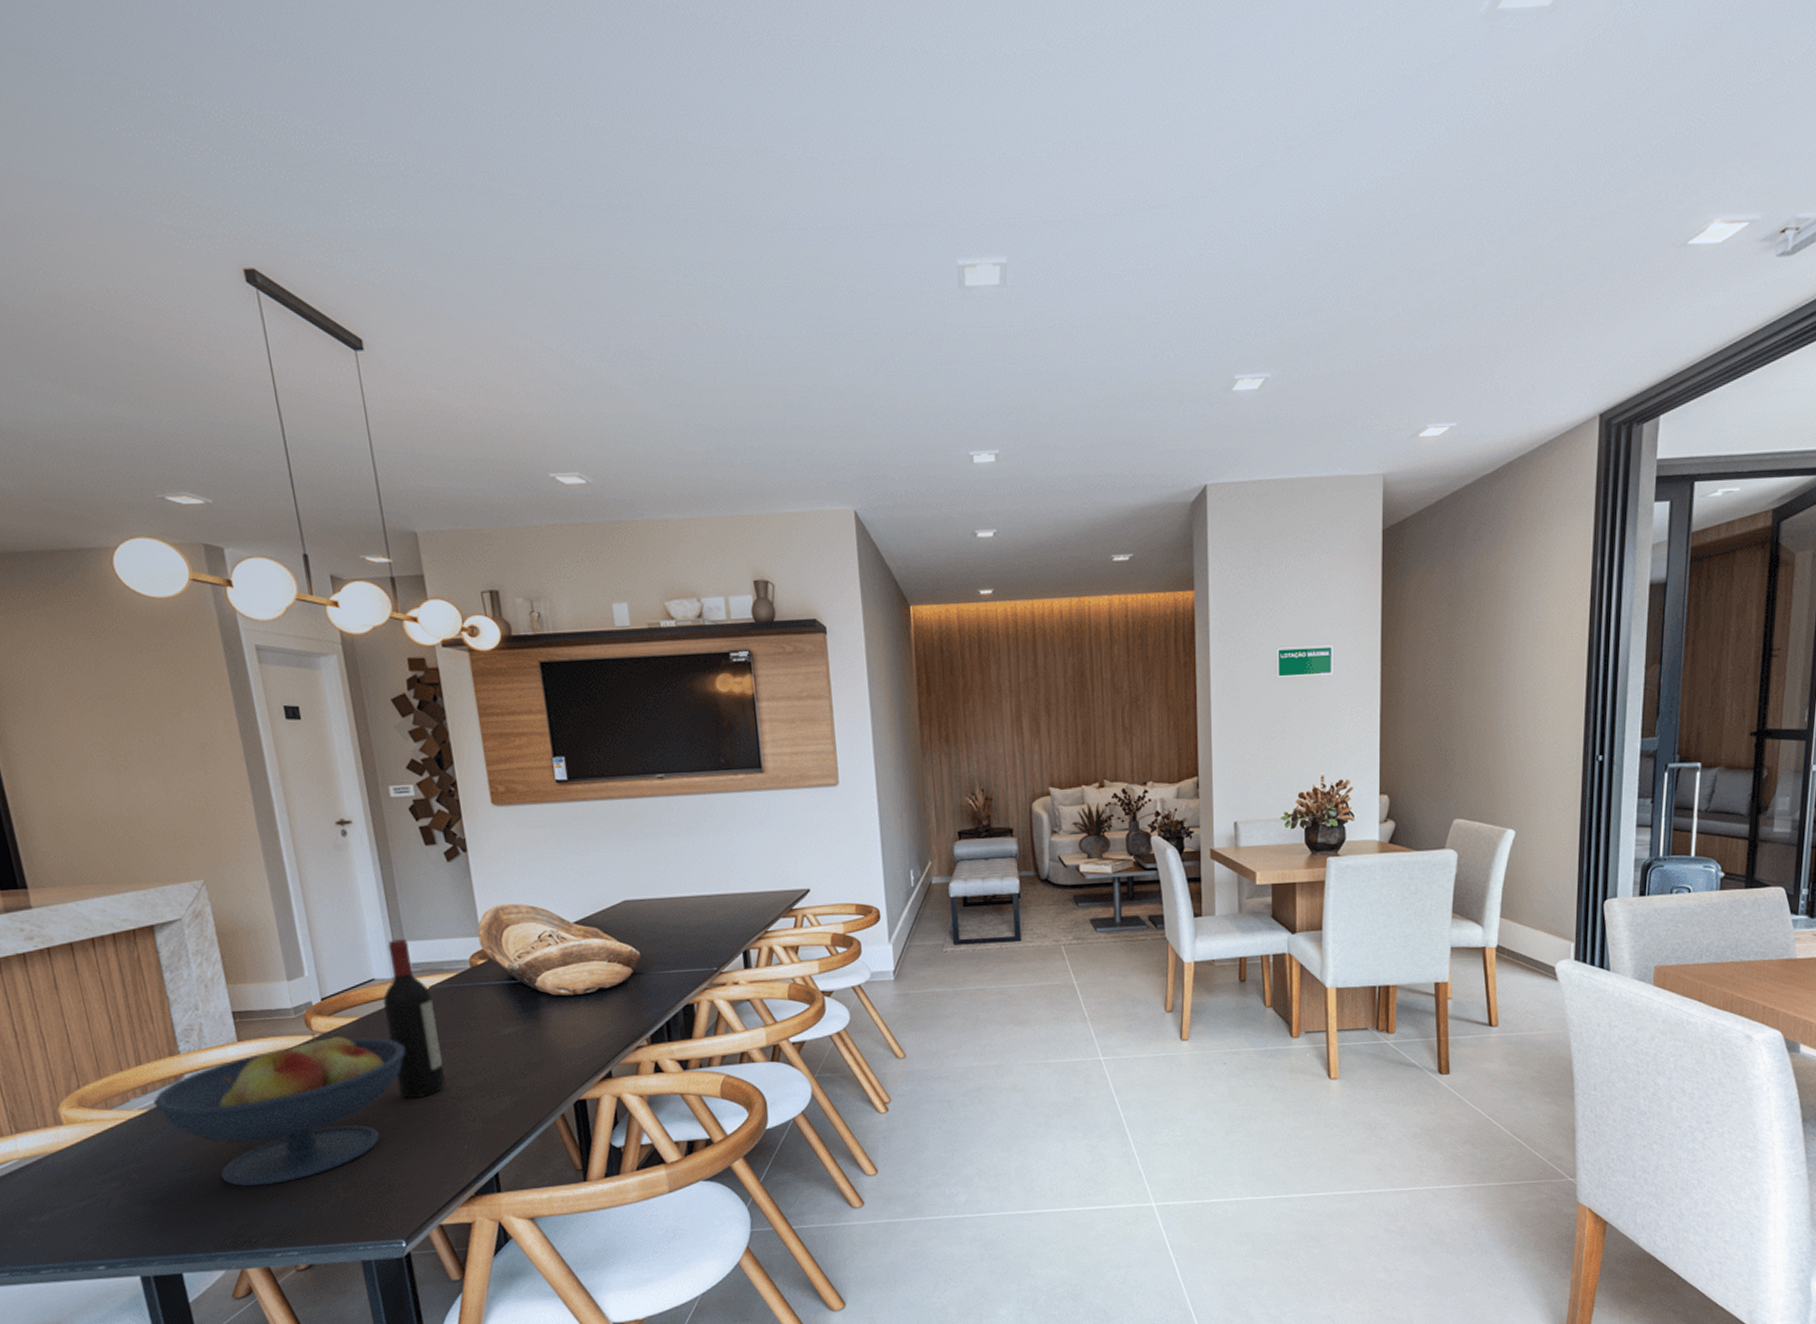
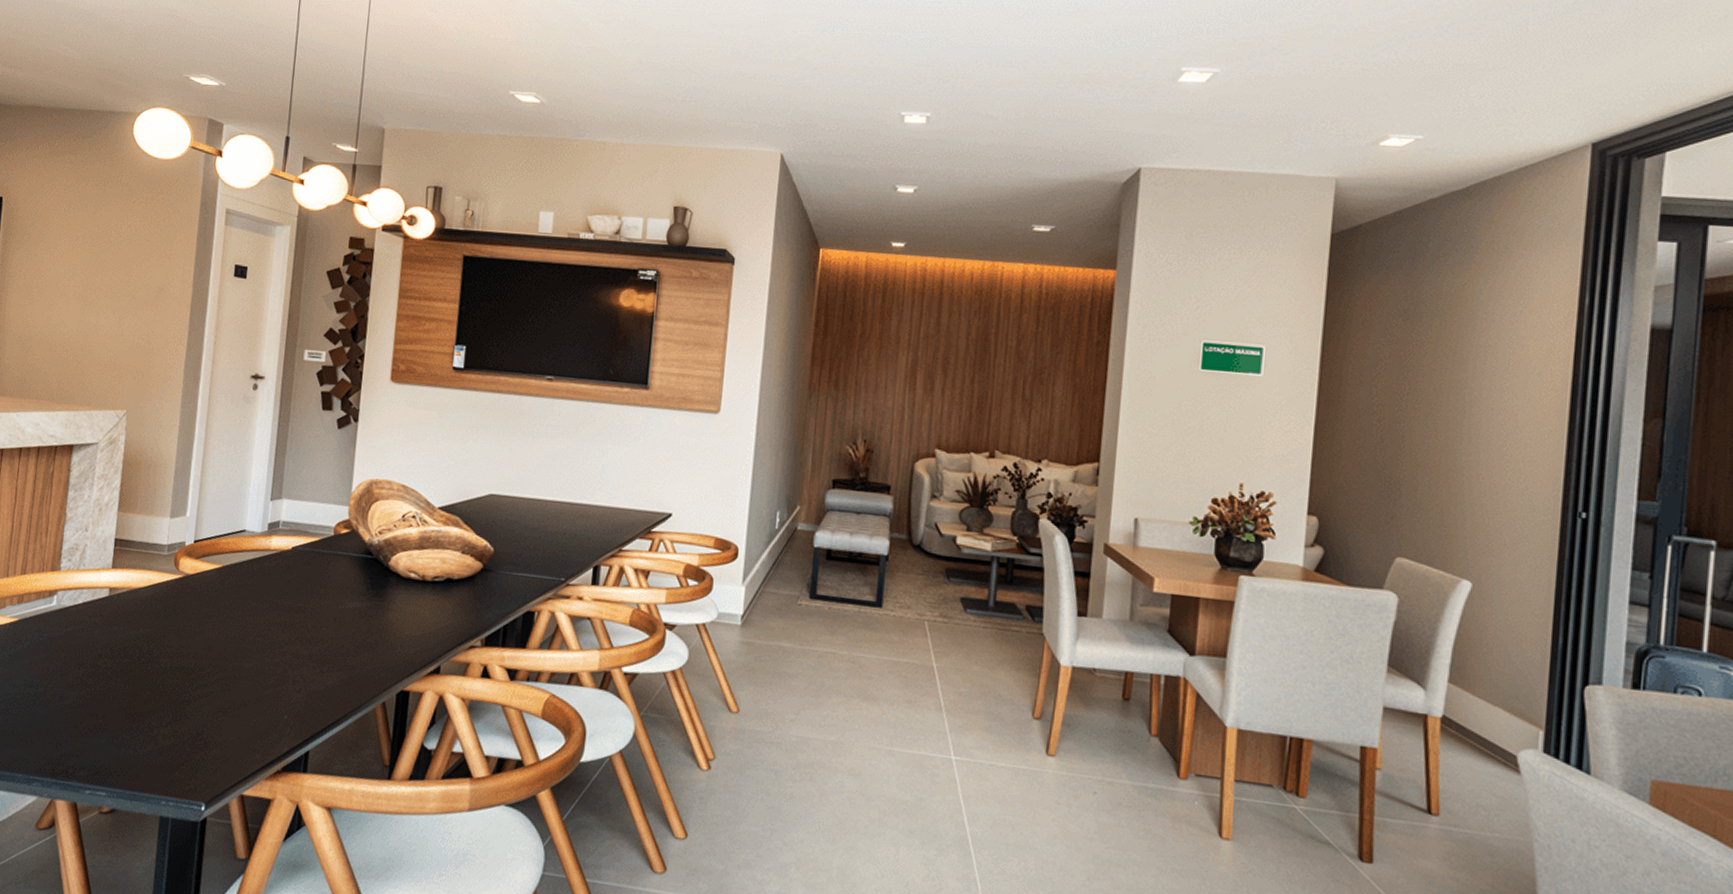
fruit bowl: present [153,1033,405,1187] -> none [25,572,255,718]
wine bottle: present [383,938,446,1099] -> none [239,494,292,657]

